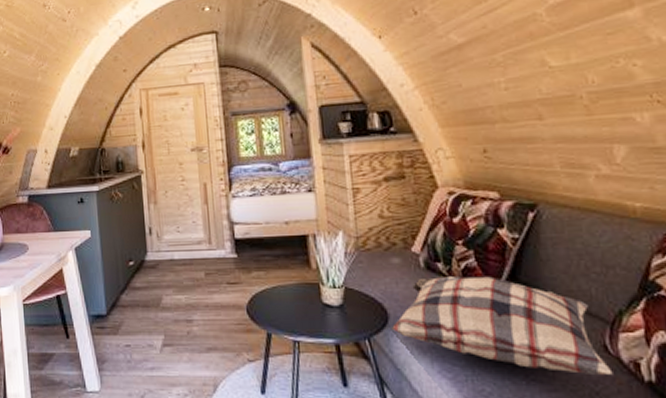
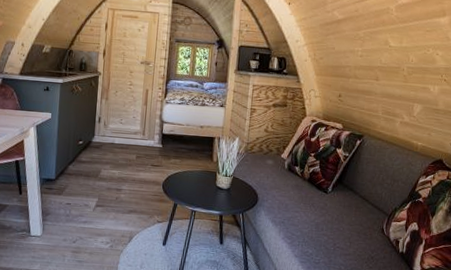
cushion: present [392,275,613,376] -> none [259,176,384,248]

